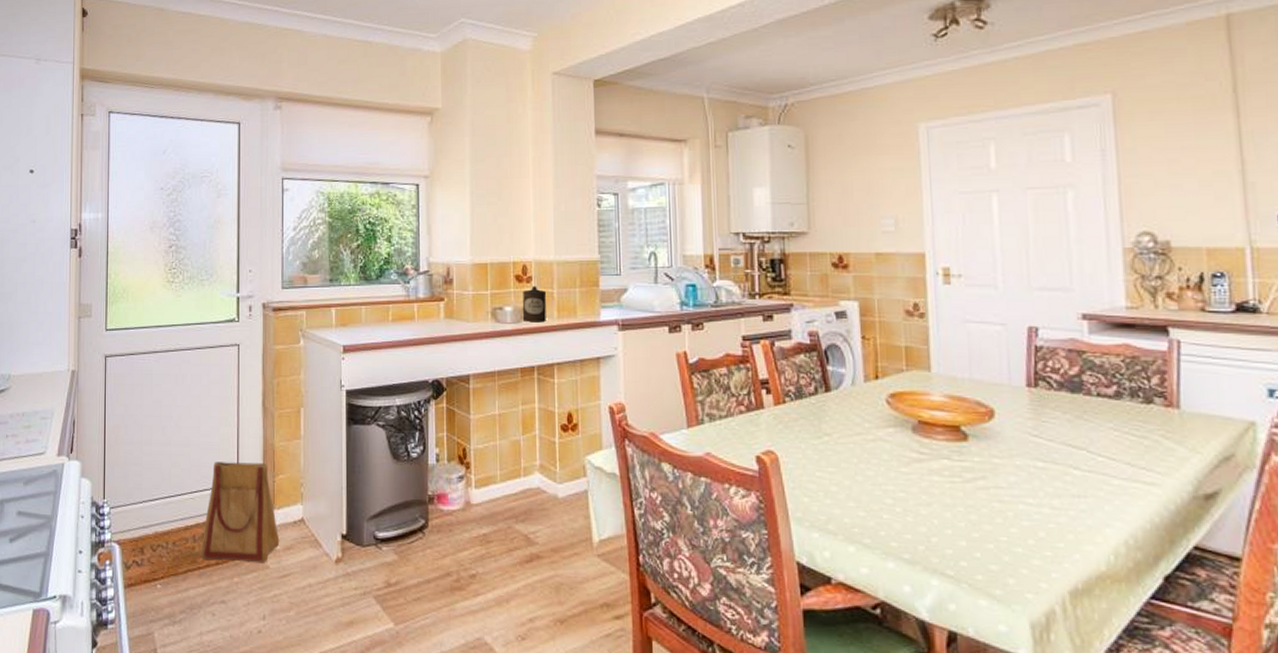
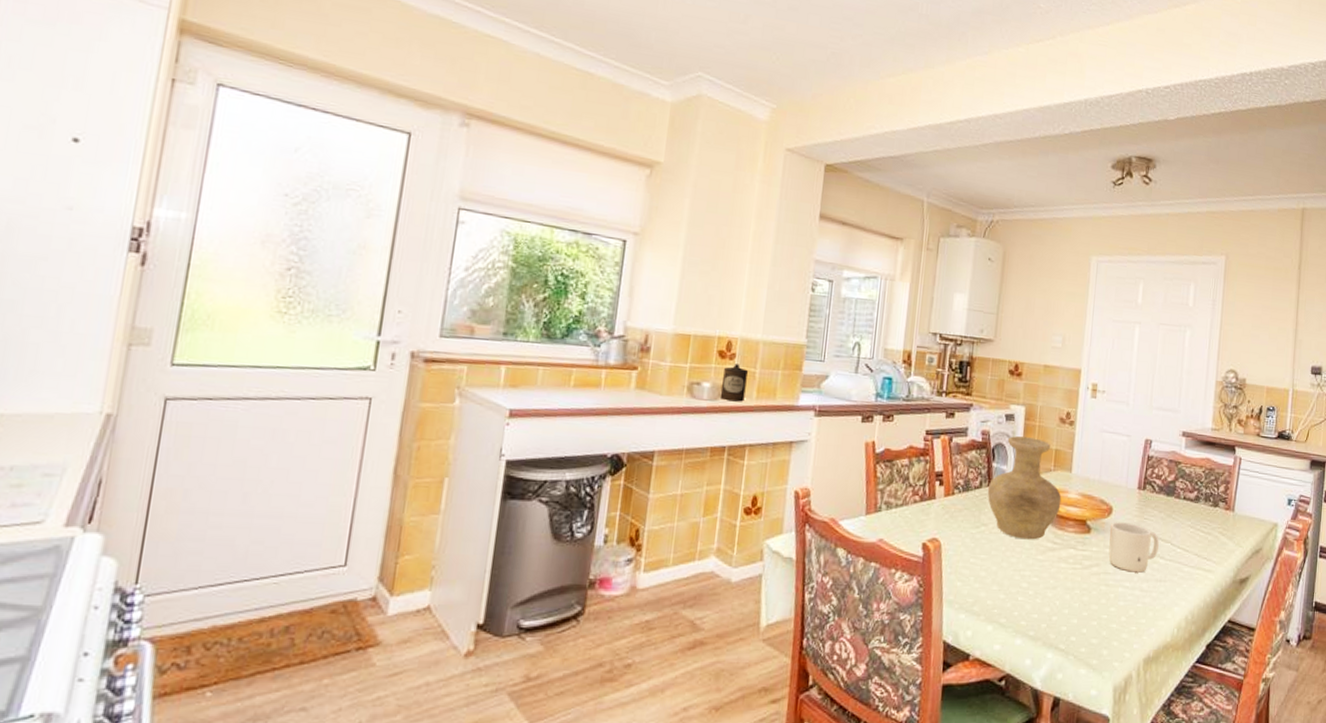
shopping bag: present [200,461,280,562] -> none [277,538,395,659]
vase: none [825,335,923,450] -> present [987,436,1062,540]
mug: none [993,426,1069,487] -> present [1108,522,1159,573]

